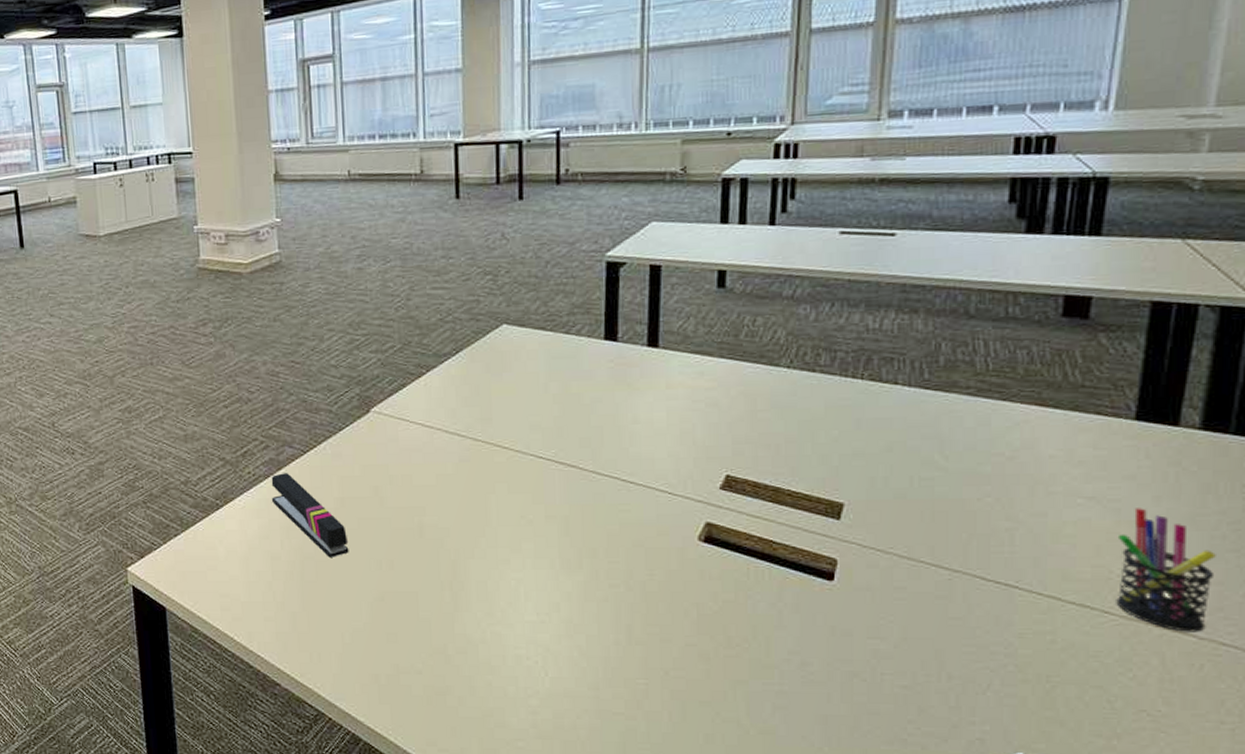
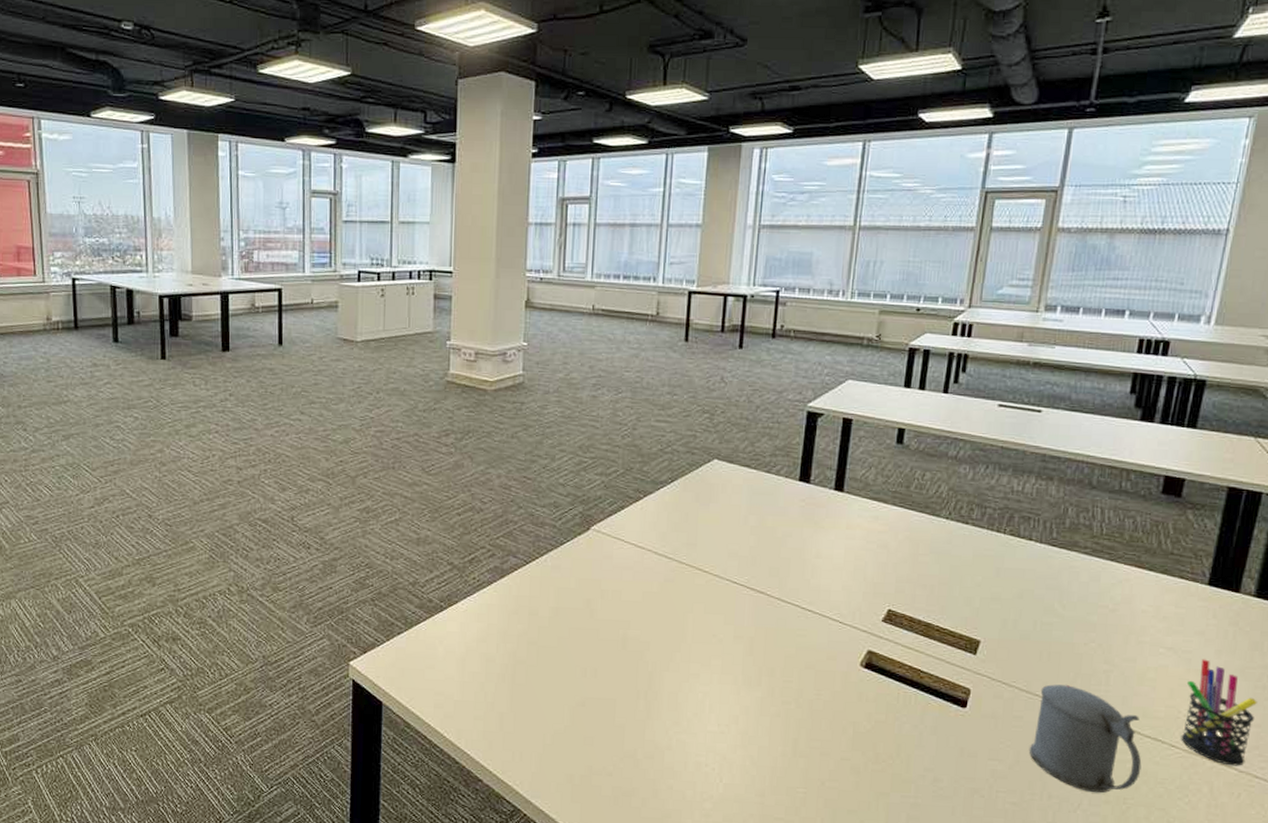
stapler: present [271,473,349,557] -> none [492,581,559,663]
beer stein: none [919,548,1066,671] -> present [1030,684,1142,794]

